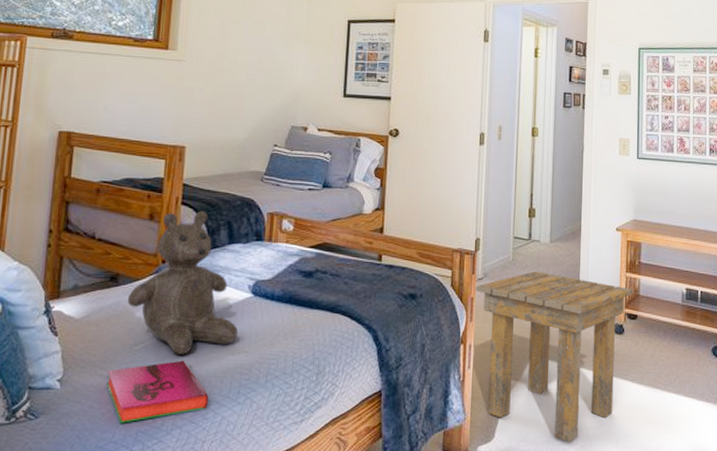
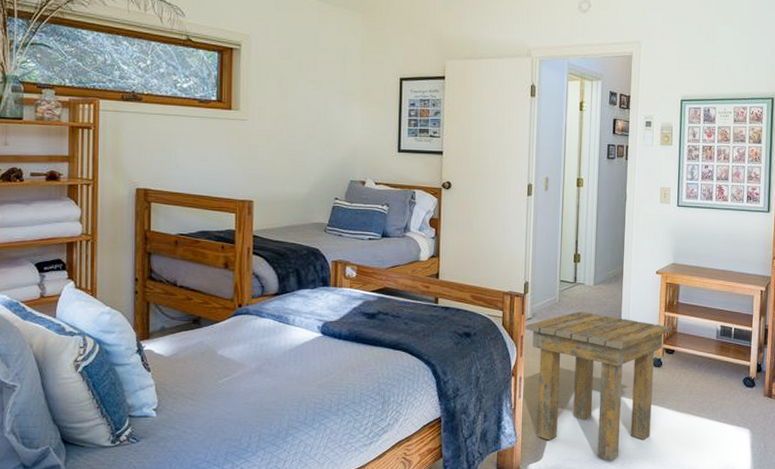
hardback book: present [106,360,209,423] -> none [196,392,288,446]
teddy bear: present [127,210,238,355] -> none [210,259,310,387]

